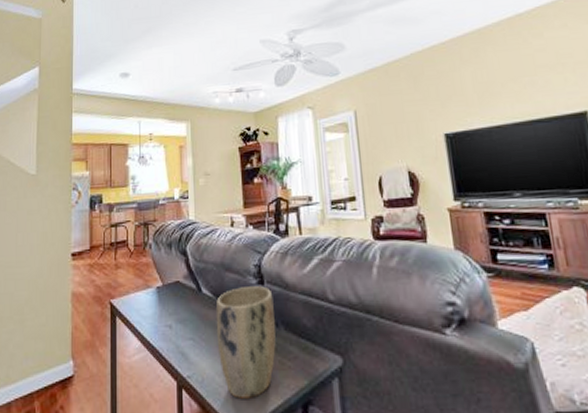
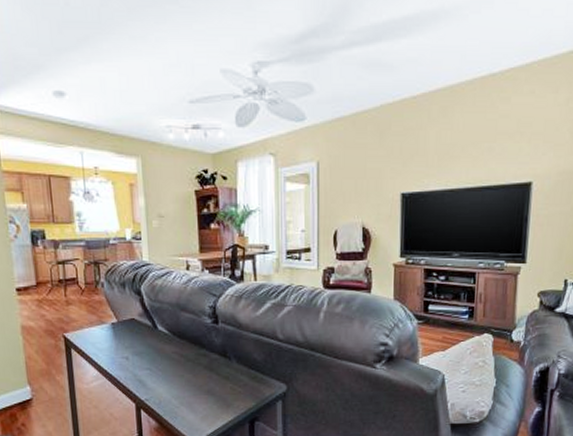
plant pot: present [215,286,276,399] -> none [171,325,228,416]

